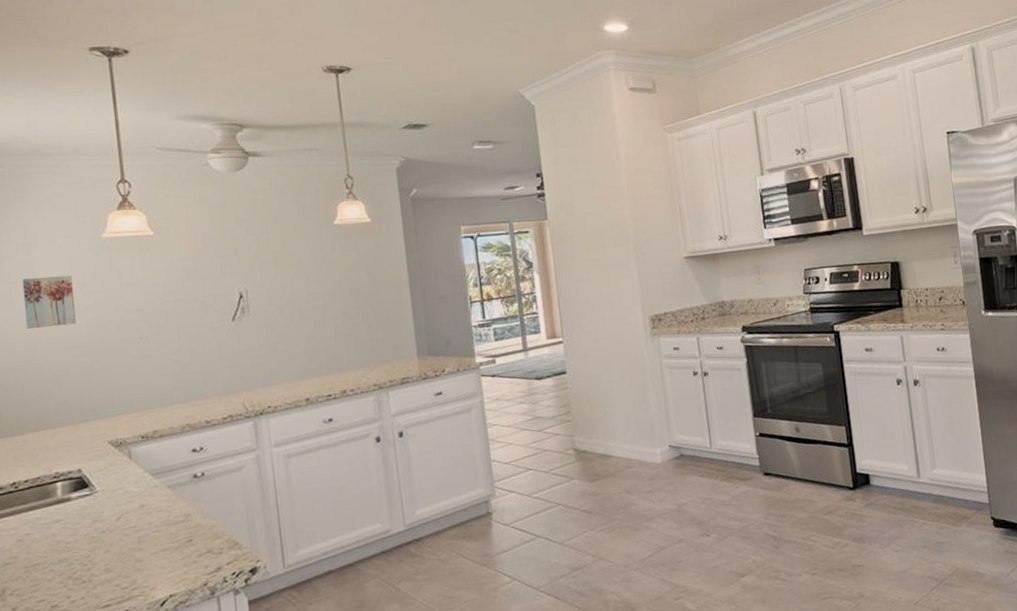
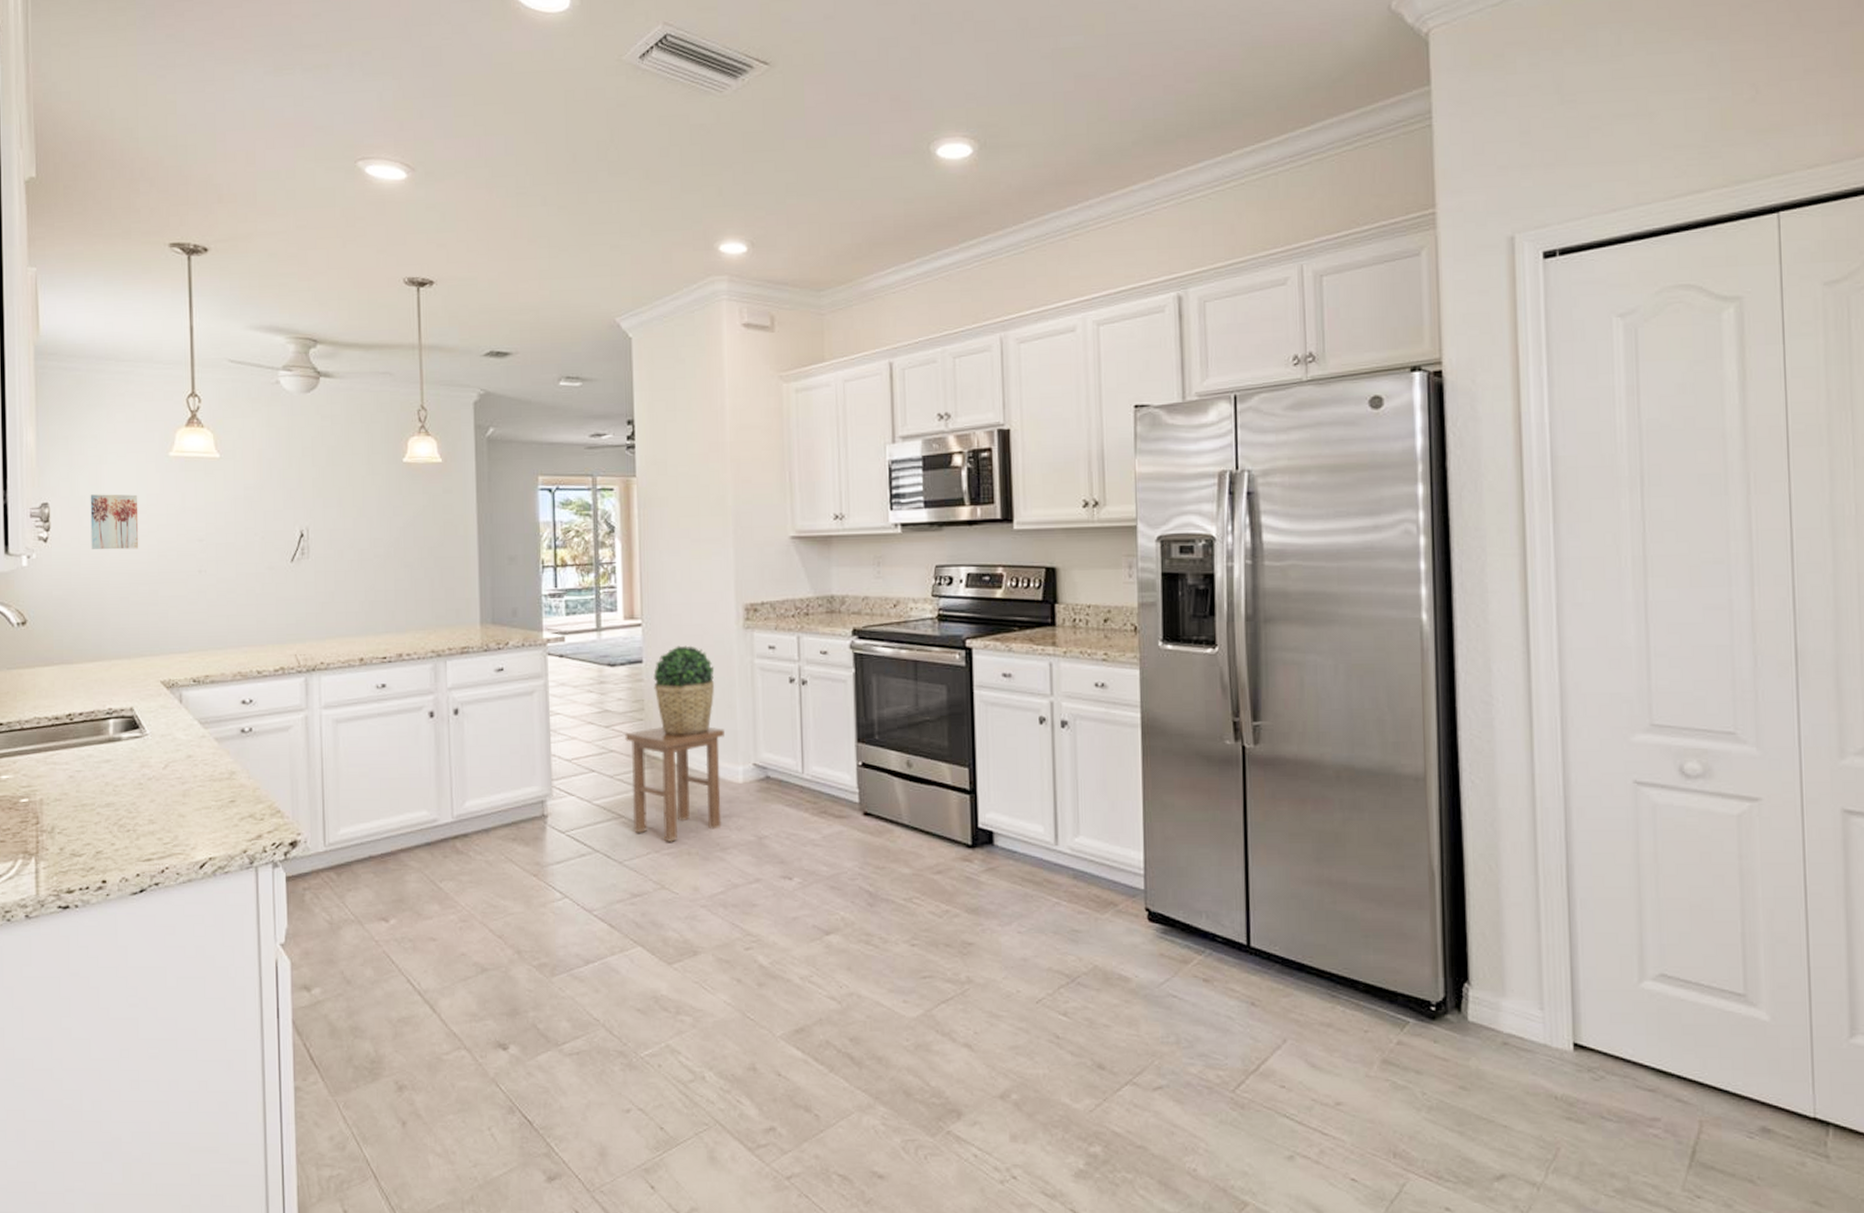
stool: none [556,419,646,520] -> present [625,726,724,842]
potted plant: none [577,354,631,431] -> present [653,645,715,735]

